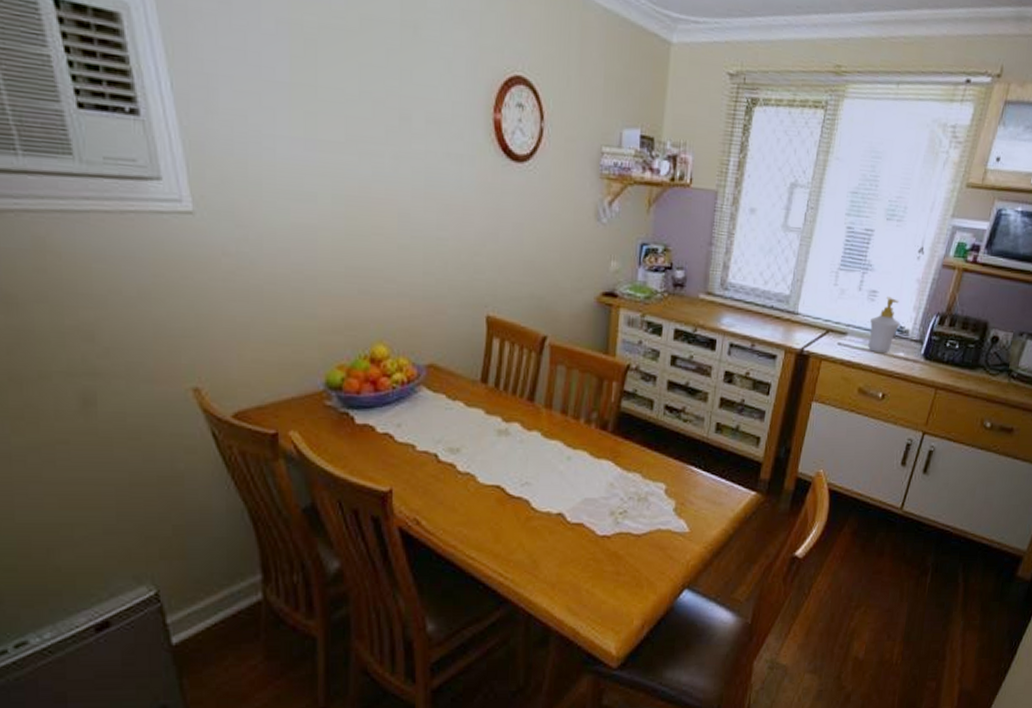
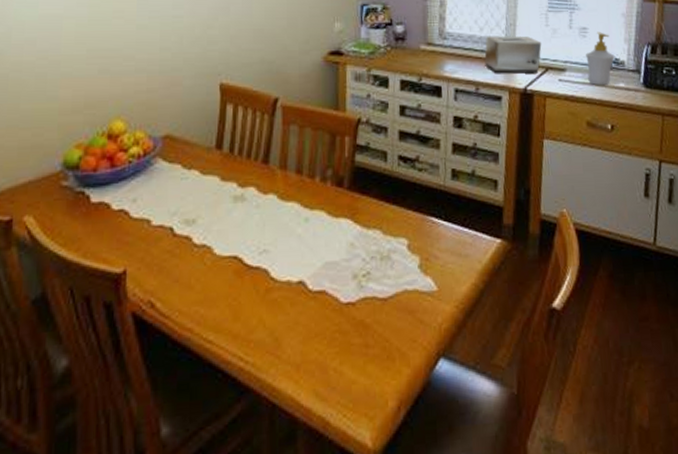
toaster: none [764,290,827,335] -> present [484,36,542,74]

